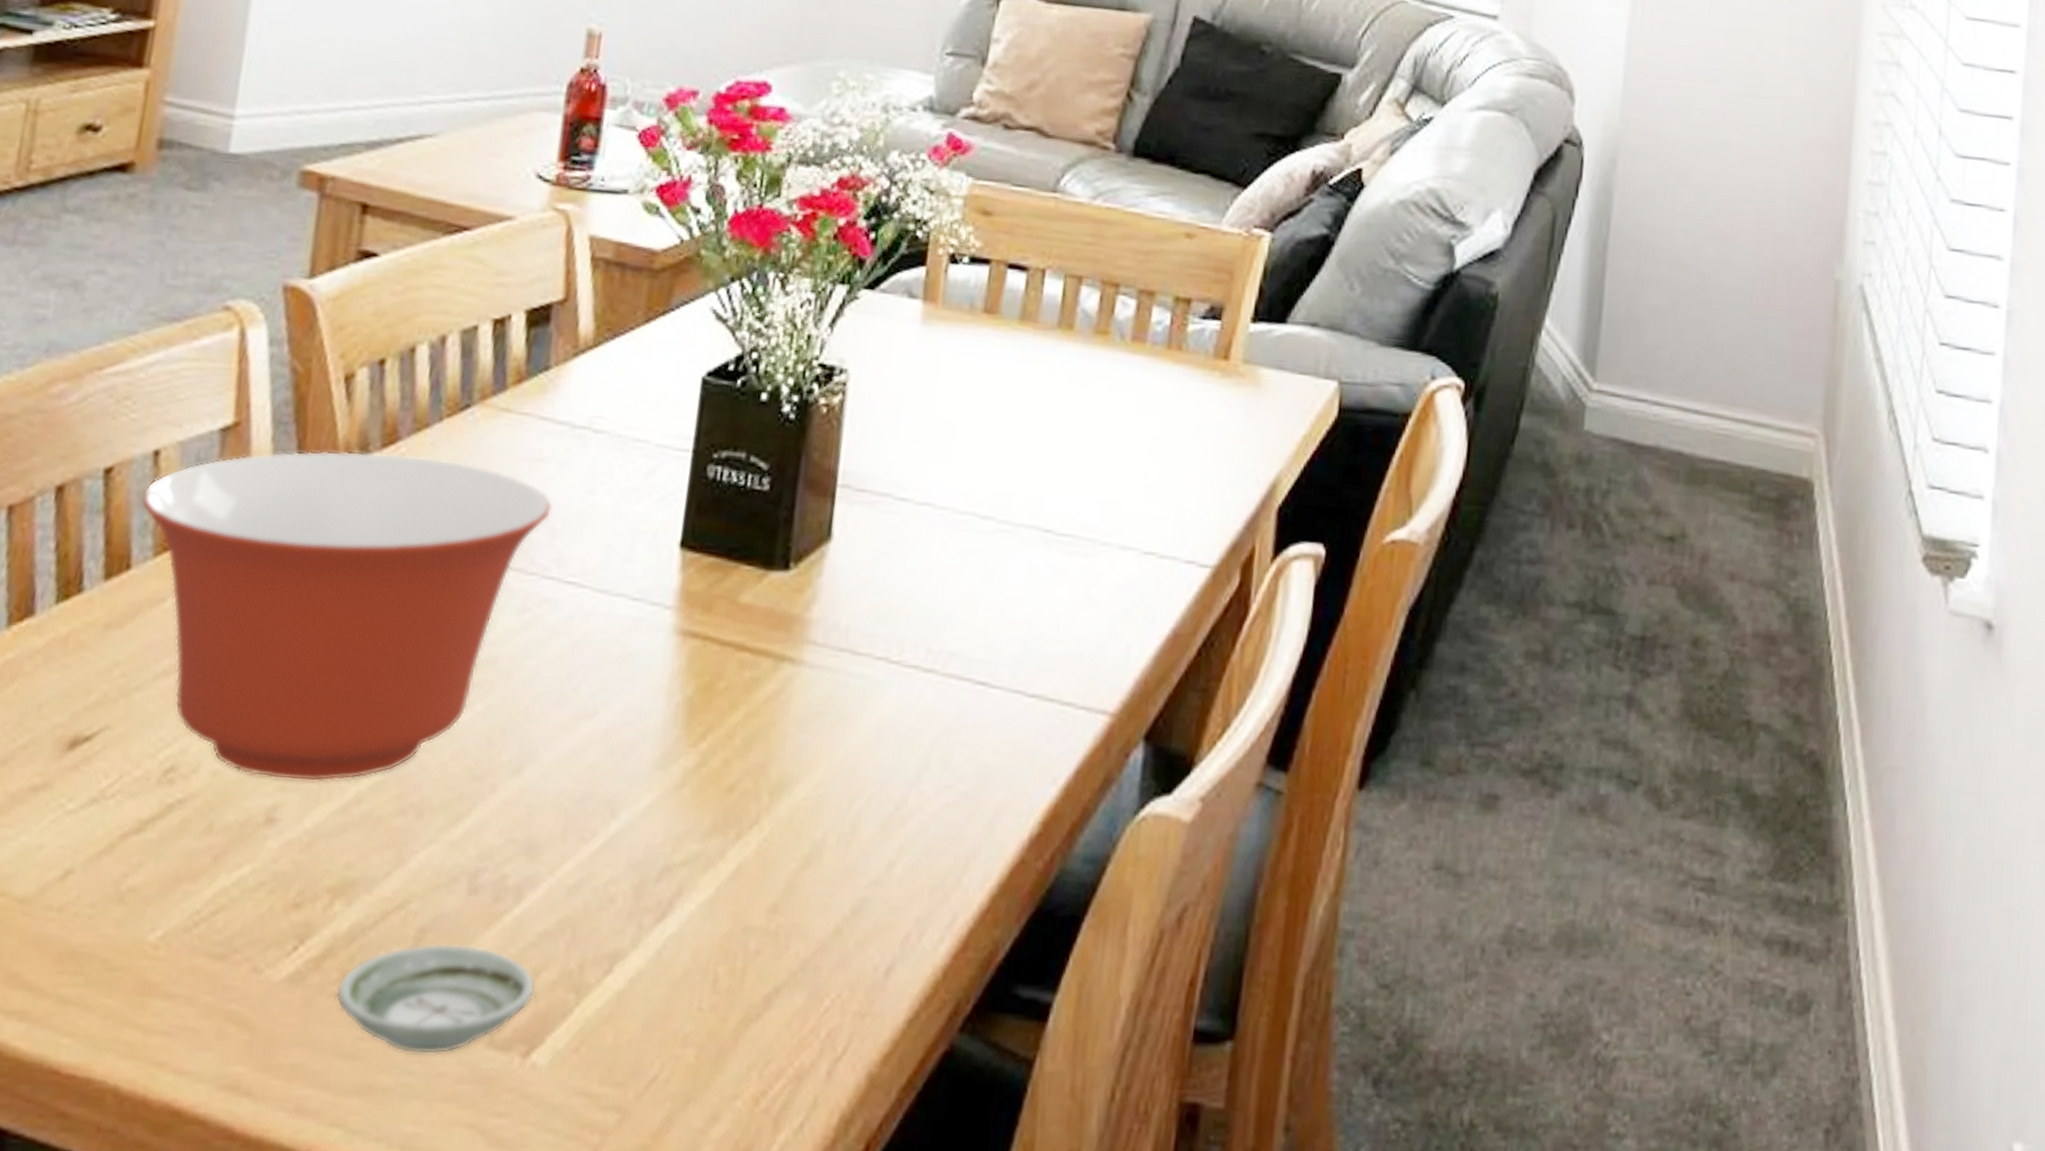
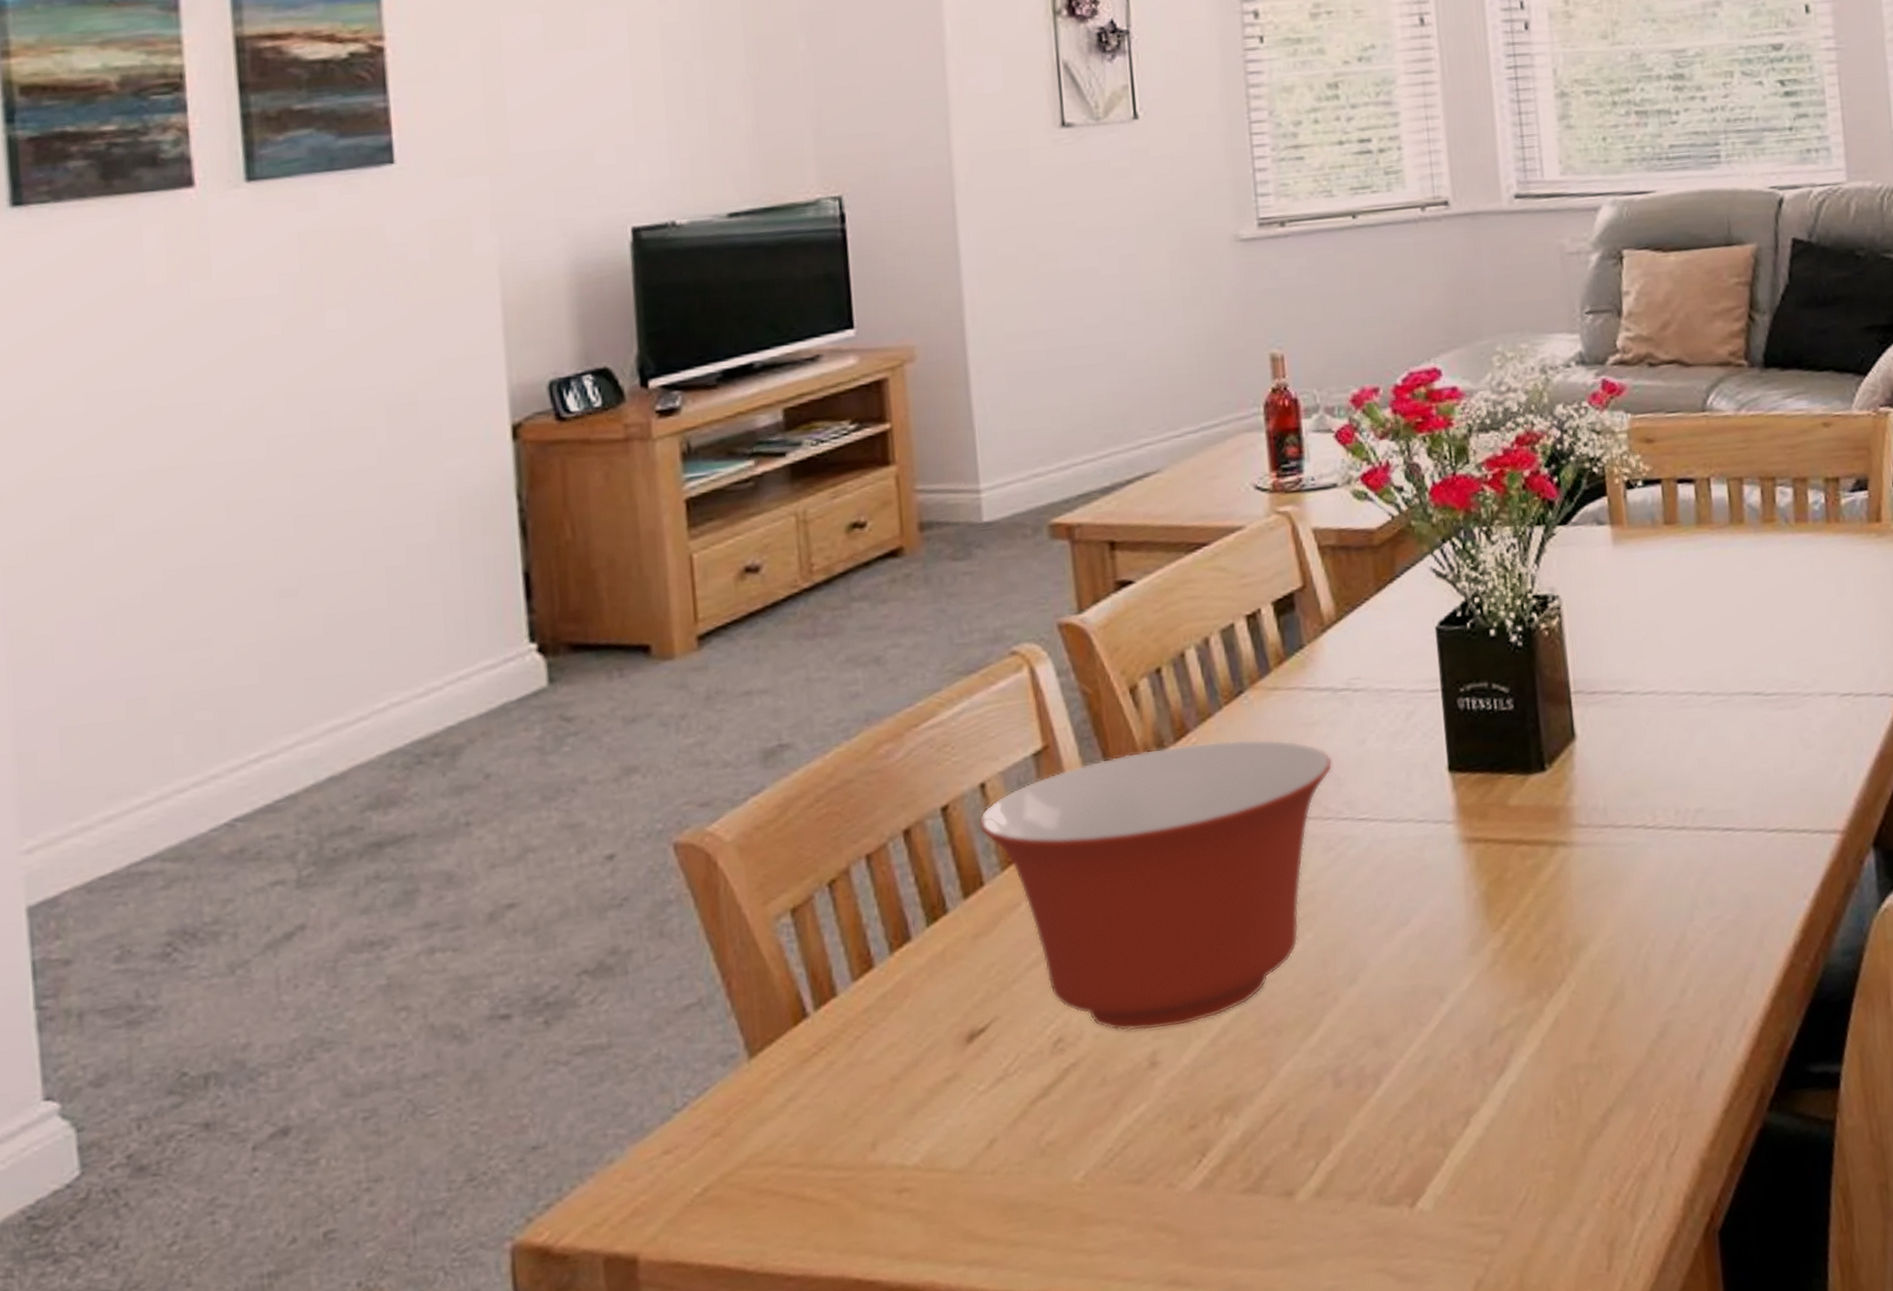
saucer: present [336,943,536,1055] -> none [1242,1127,1409,1225]

